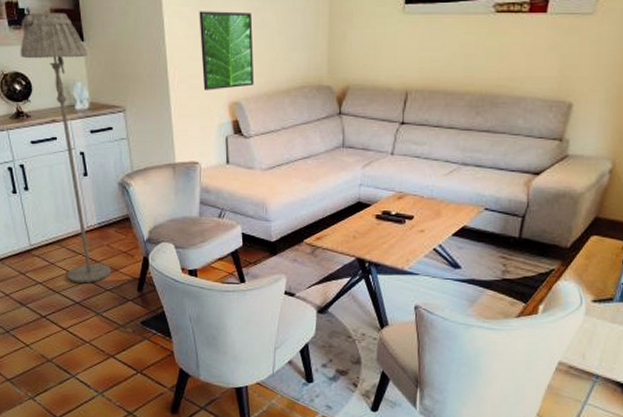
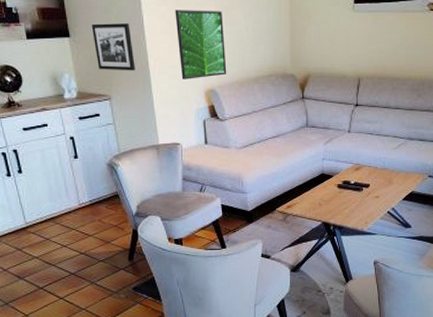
floor lamp: present [20,12,111,284] -> none [9,11,103,256]
picture frame: none [107,26,153,80] -> present [91,23,135,71]

